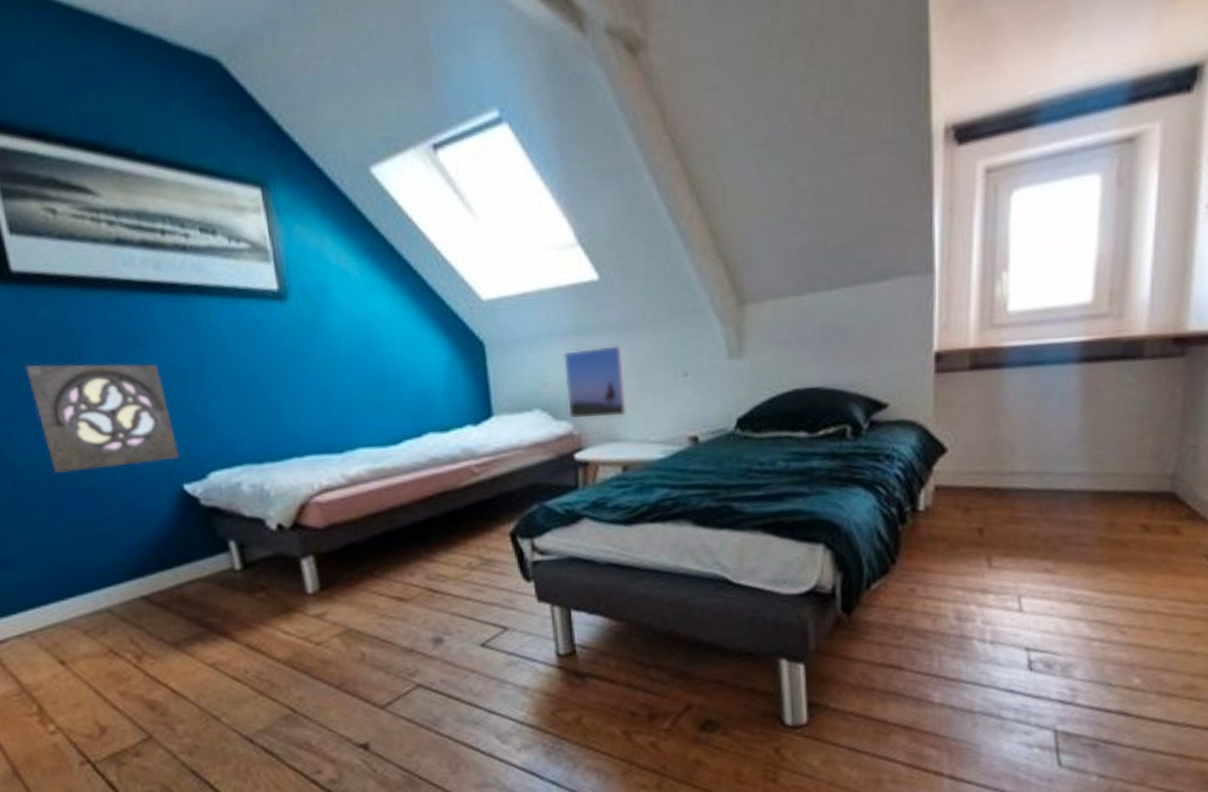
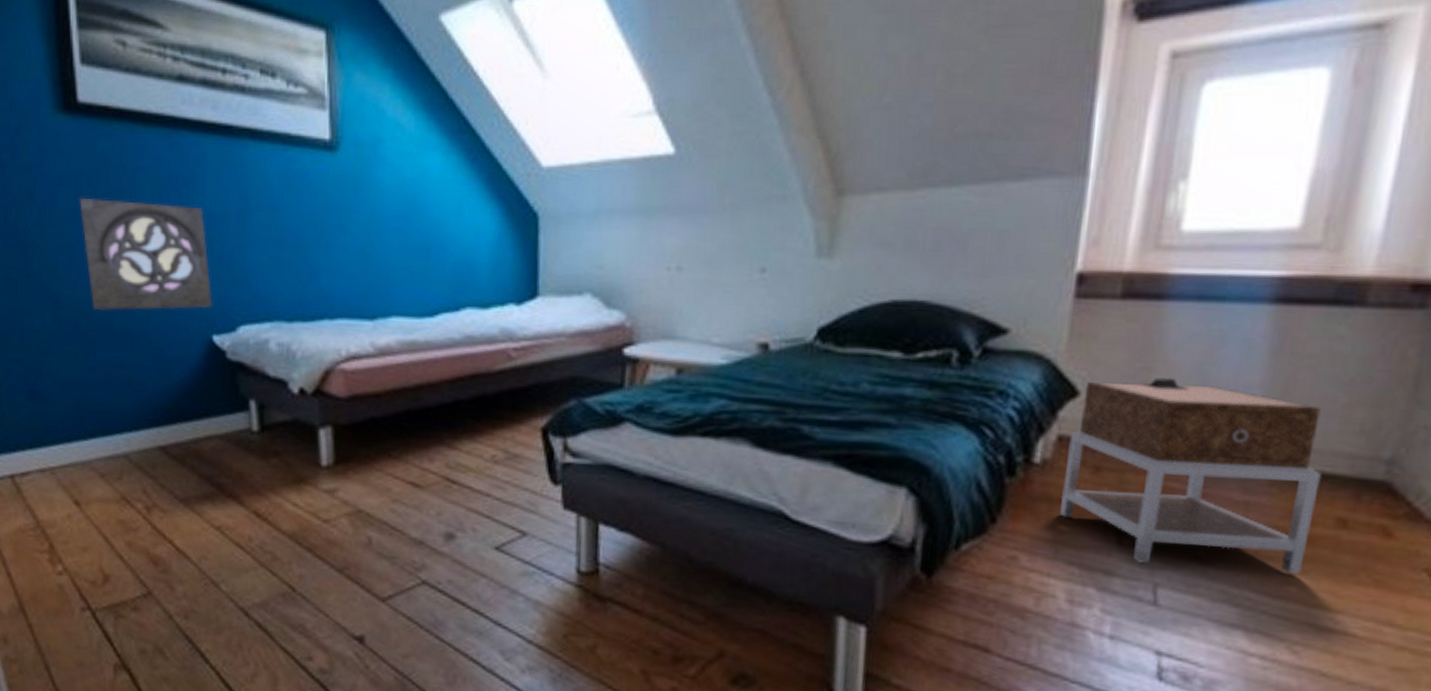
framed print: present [562,344,629,420] -> none [621,229,695,312]
nightstand: none [942,429,1127,580] -> present [1060,377,1321,574]

